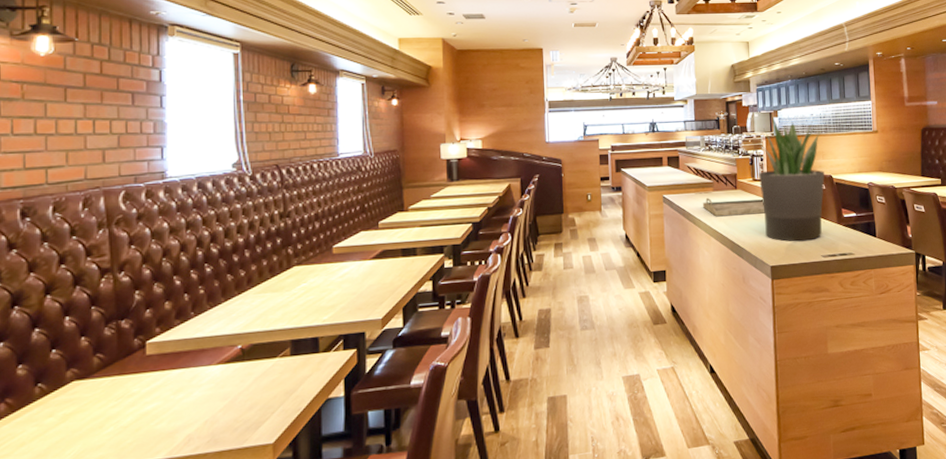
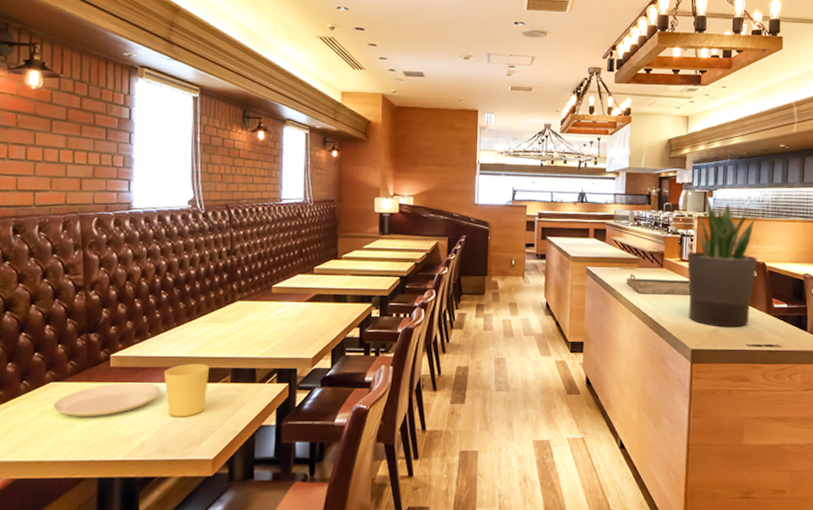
plate: none [77,367,209,417] -> present [53,382,161,417]
dixie cup: none [212,339,266,402] -> present [164,363,210,417]

